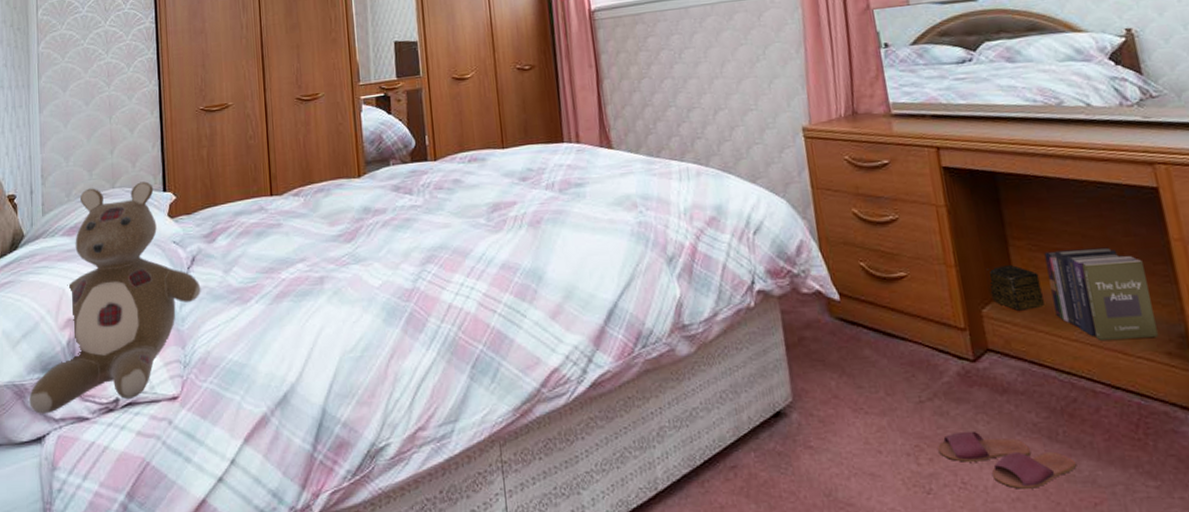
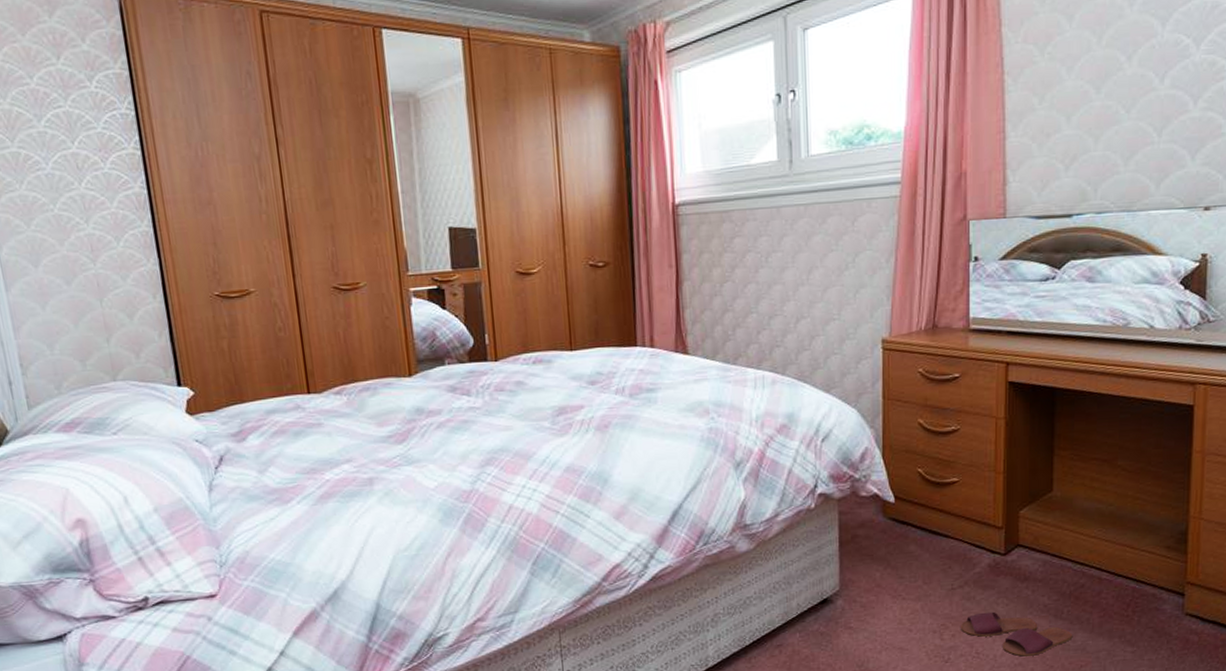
stuffed bear: present [29,181,201,414] -> none [41,374,234,614]
decorative box: present [986,265,1044,311] -> none [1029,472,1075,512]
books: present [1044,247,1158,340] -> none [1082,457,1165,537]

